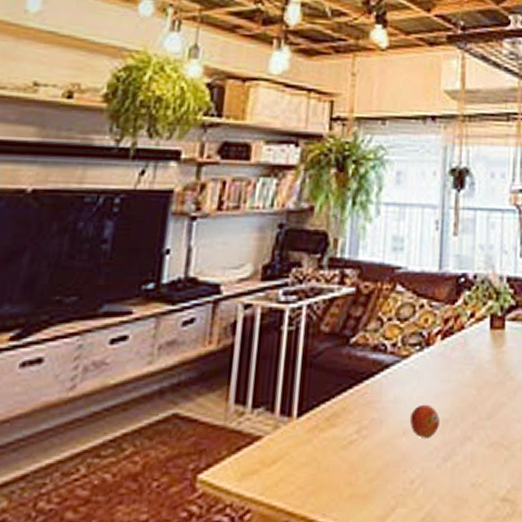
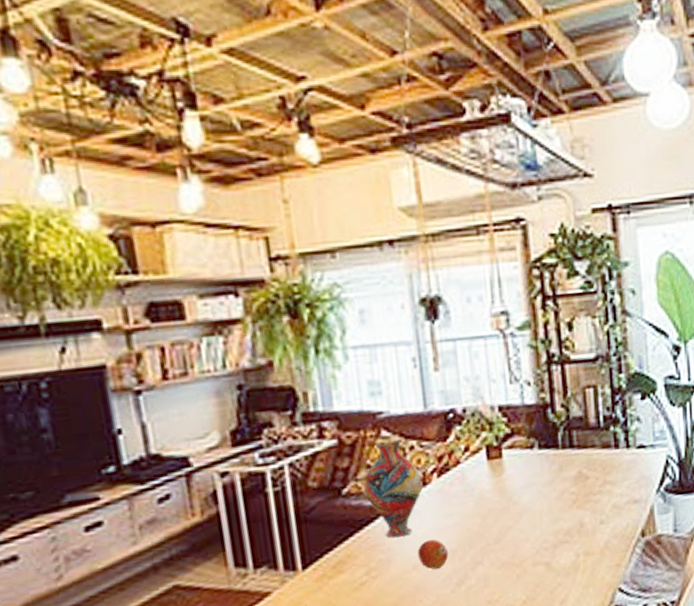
vase: none [370,296,427,397] -> present [363,440,423,538]

